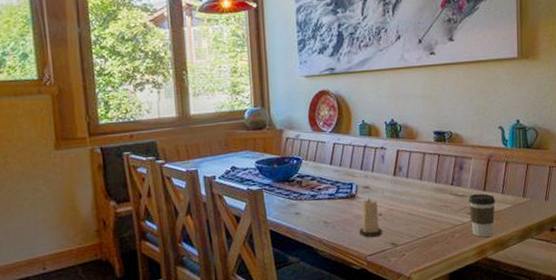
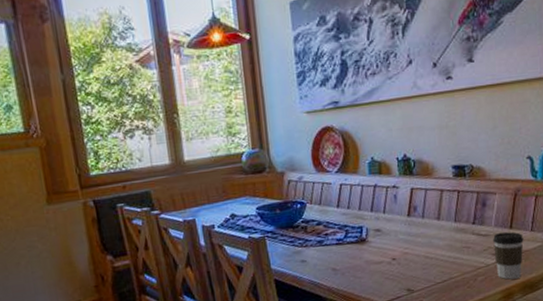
candle: present [359,198,383,237] -> none [371,242,398,284]

